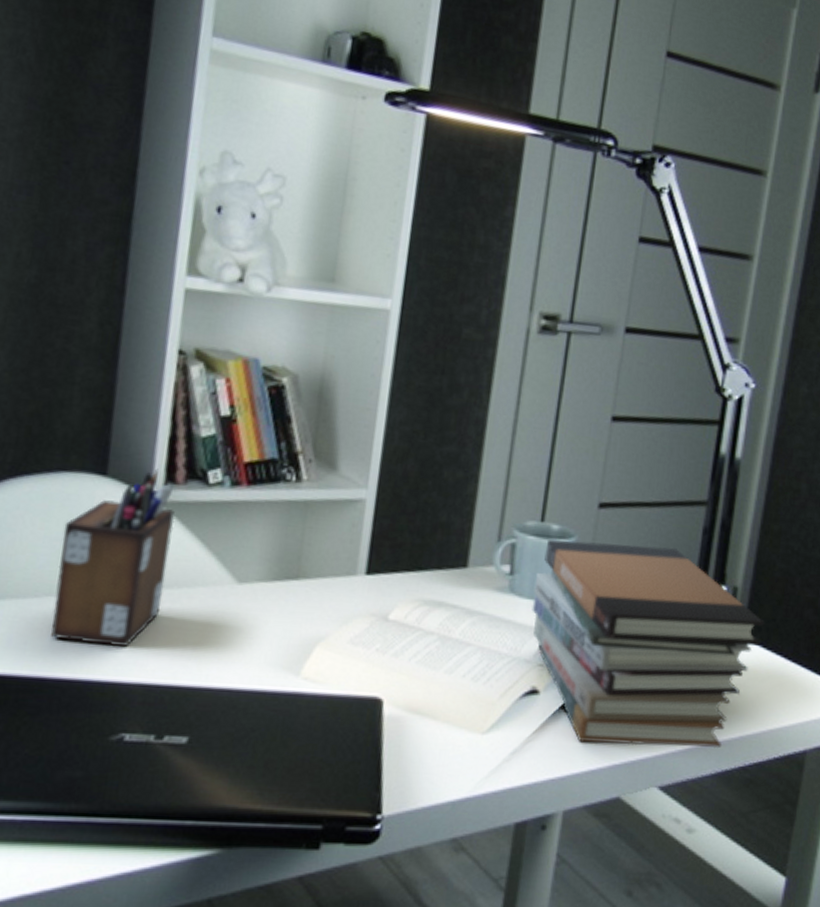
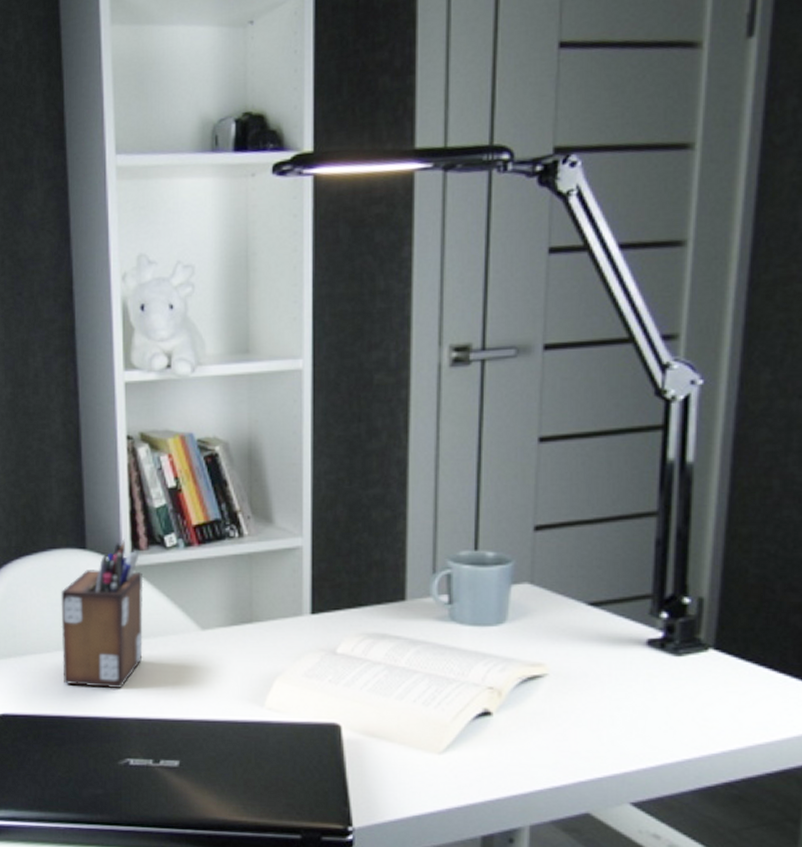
book stack: present [532,540,765,749] -> none [473,562,740,765]

